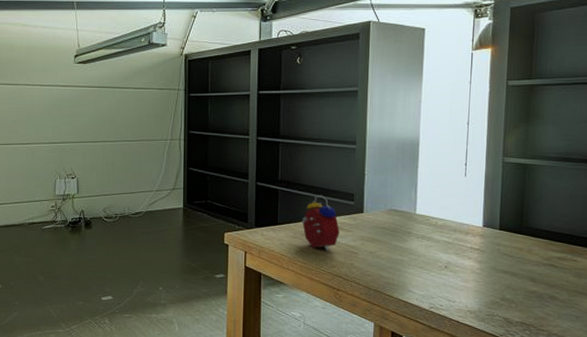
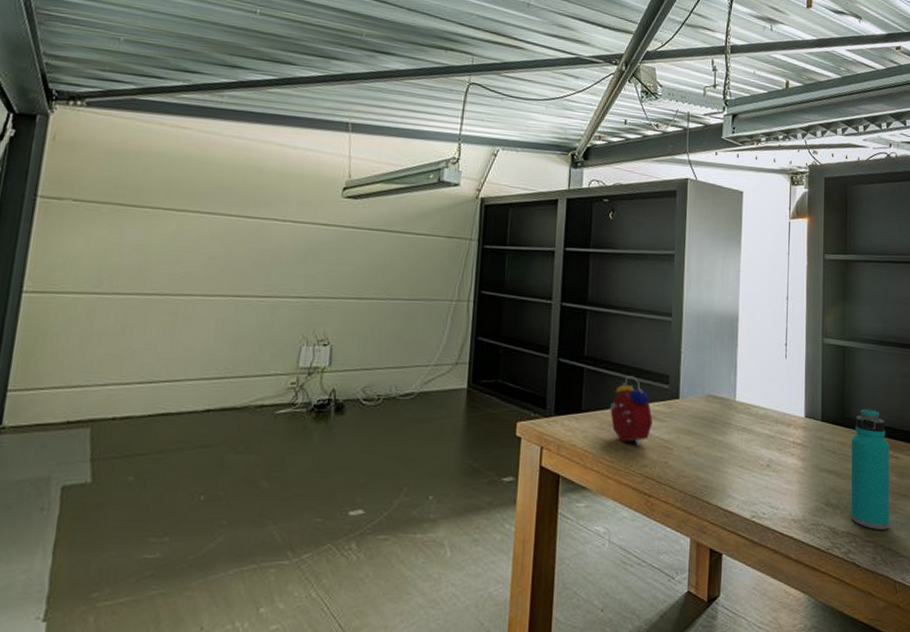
water bottle: none [526,218,568,321] -> present [850,408,890,530]

